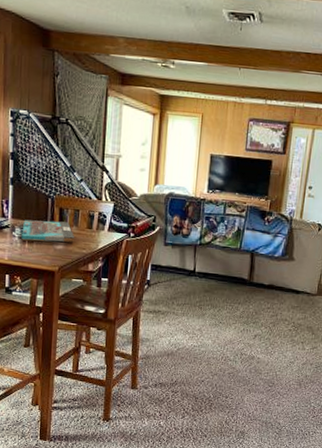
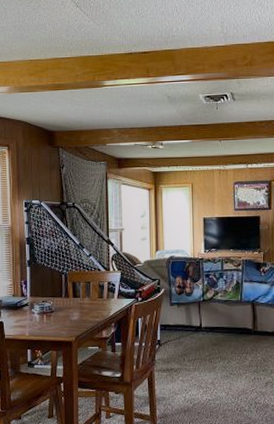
board game: present [21,219,75,243] -> none [40,294,89,316]

